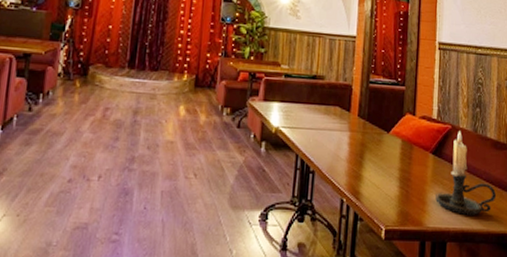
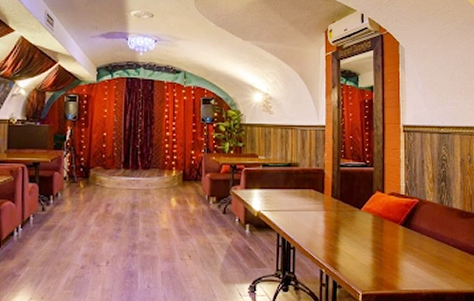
candle holder: present [435,130,497,215] -> none [407,203,464,278]

